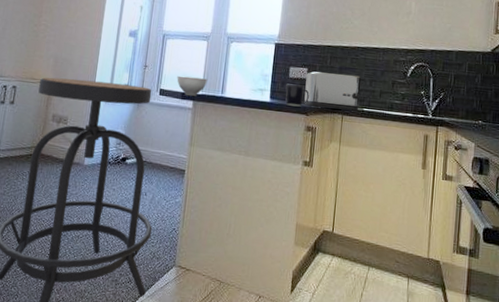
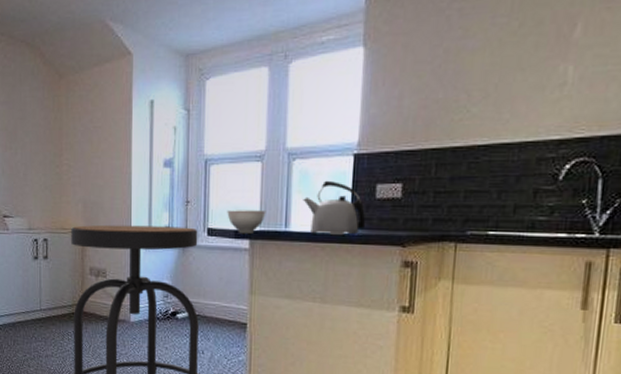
kettle: none [236,60,281,104] -> present [303,180,366,235]
mug: present [285,83,309,107] -> none [371,207,406,237]
toaster: present [304,71,362,111] -> none [399,186,486,236]

